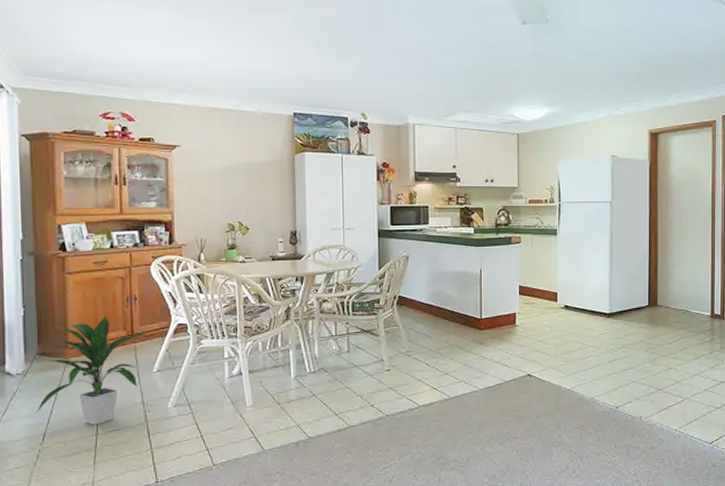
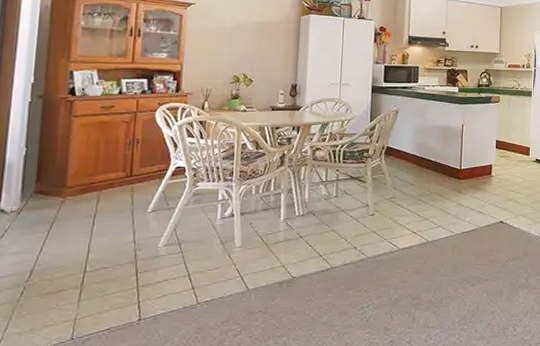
indoor plant: present [36,316,150,425] -> none [26,157,148,263]

